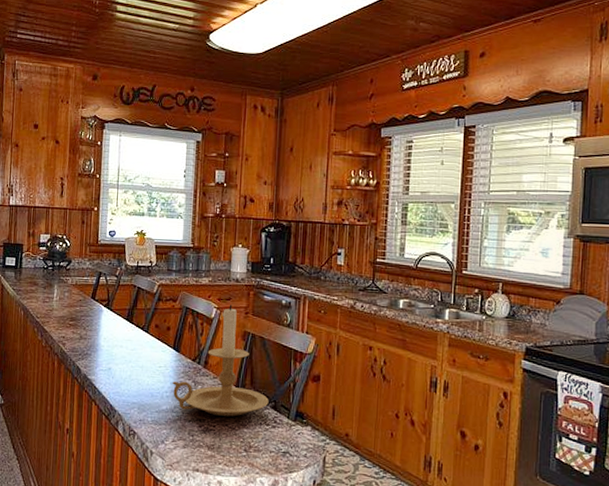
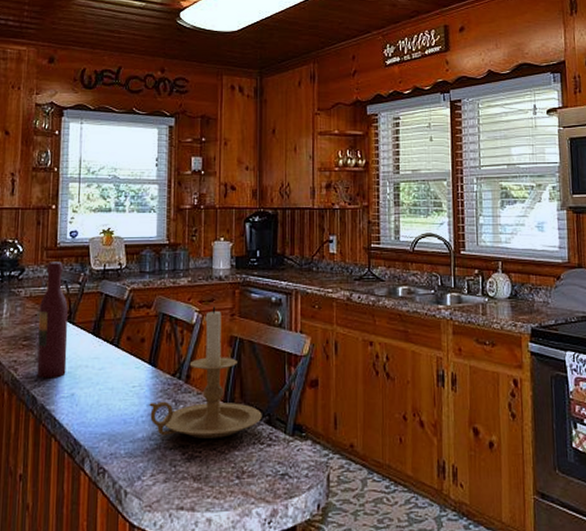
wine bottle: none [80,256,107,354] -> present [36,261,68,379]

